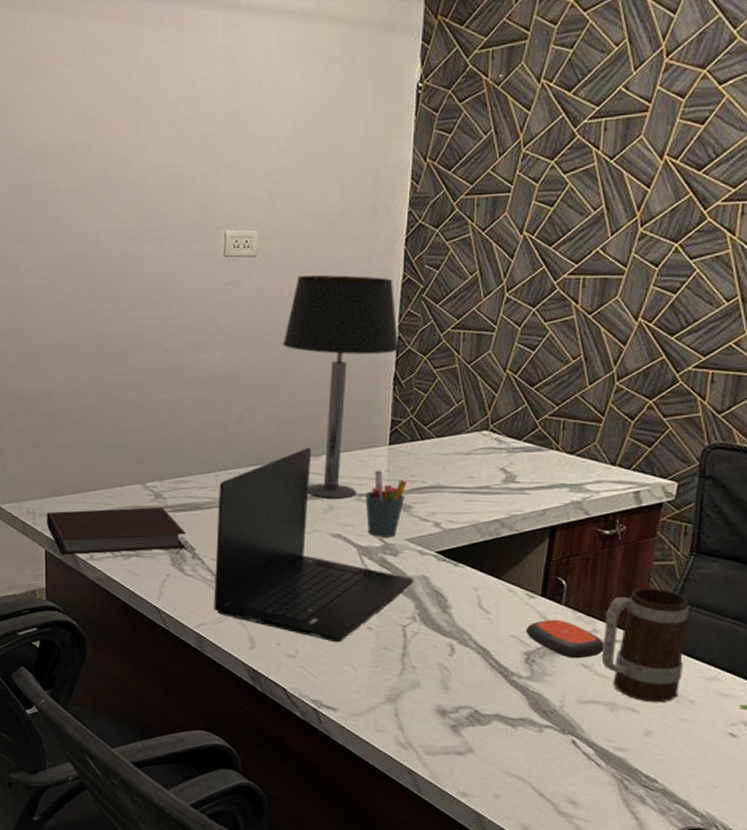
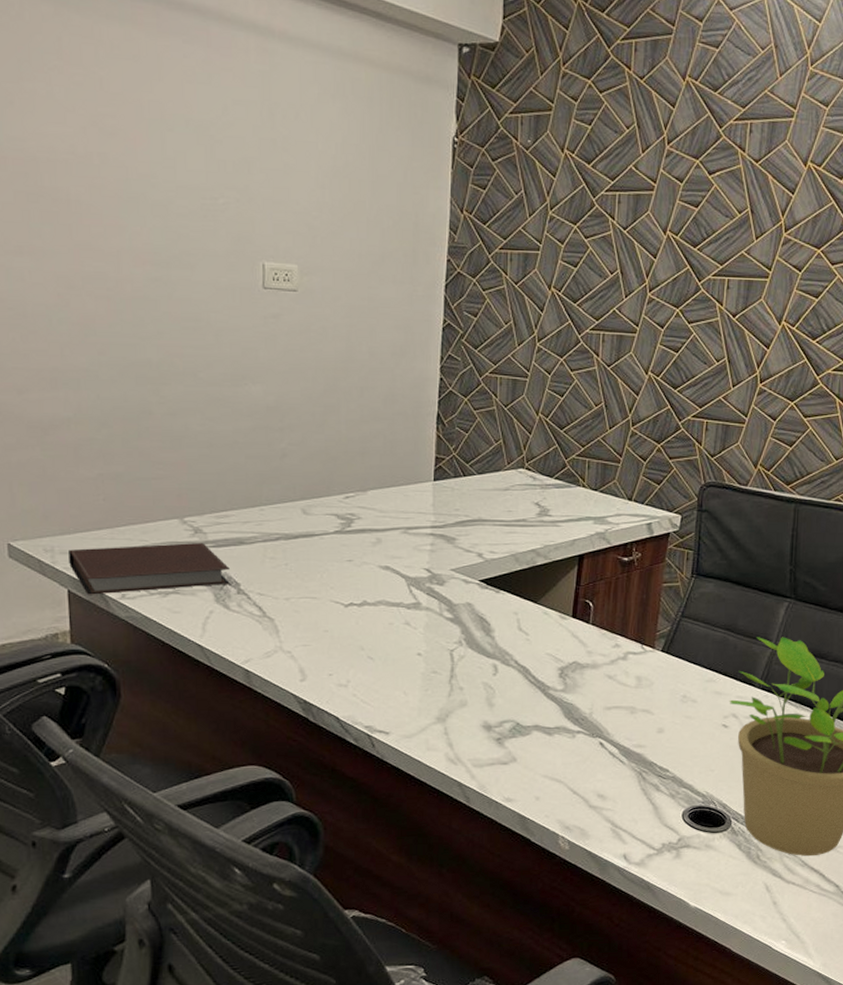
laptop: present [214,448,414,643] -> none [261,483,460,670]
table lamp: present [282,275,399,499] -> none [326,314,442,532]
pen holder: present [365,470,407,538] -> none [412,504,452,568]
remote control: present [525,619,605,659] -> none [559,637,625,671]
mug: present [601,588,689,703] -> none [622,606,691,704]

